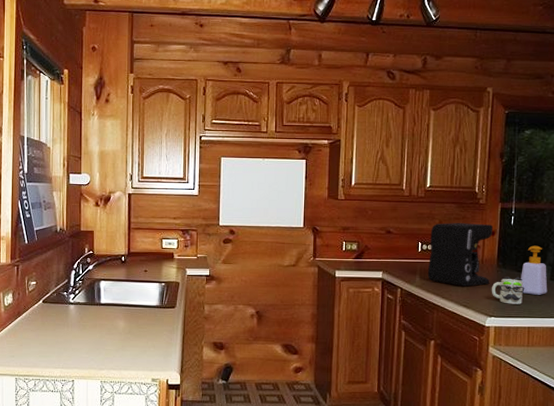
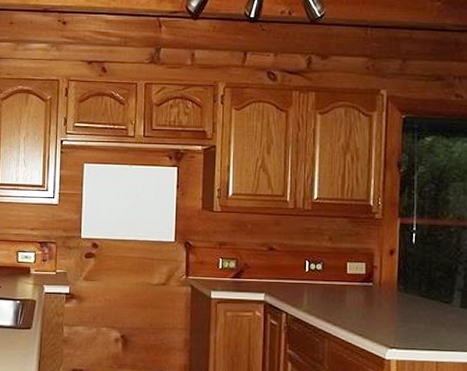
coffee maker: present [427,223,493,287] -> none [316,239,391,313]
mug: present [491,277,525,304] -> none [391,302,431,335]
soap bottle: present [521,245,548,295] -> none [426,267,458,325]

